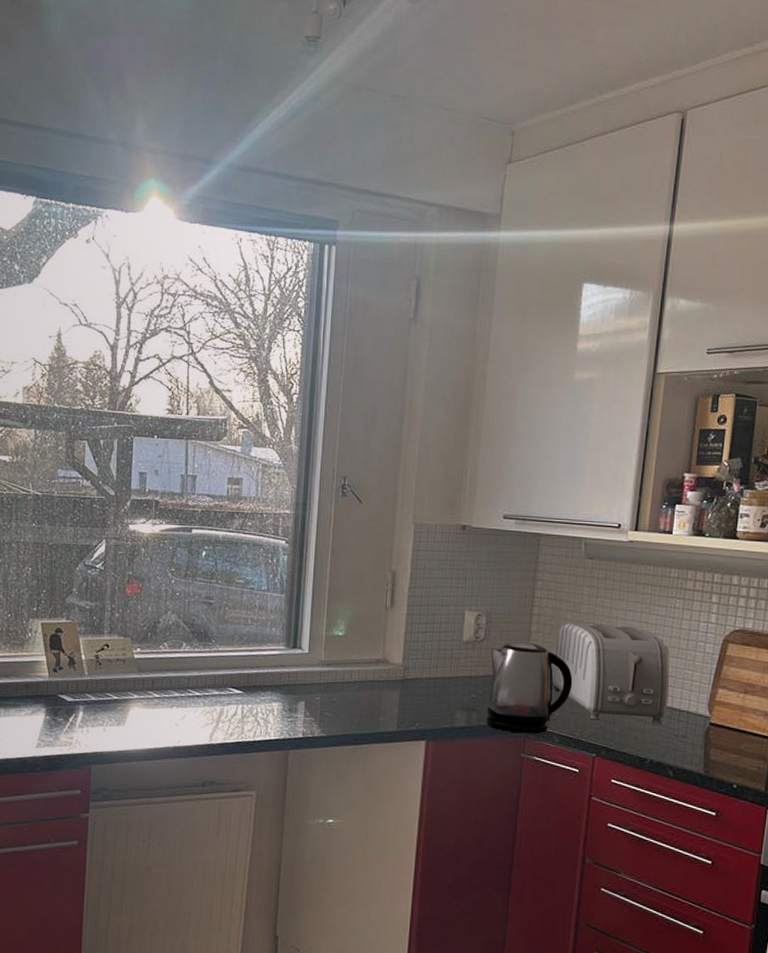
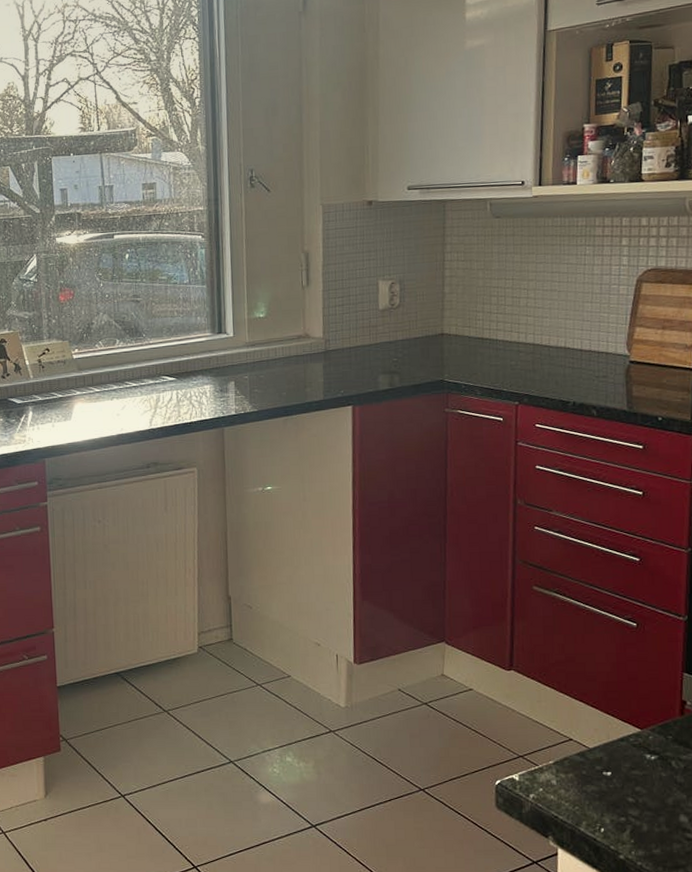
kettle: present [486,642,573,734] -> none [408,304,490,390]
toaster: present [550,622,670,724] -> none [466,277,586,370]

